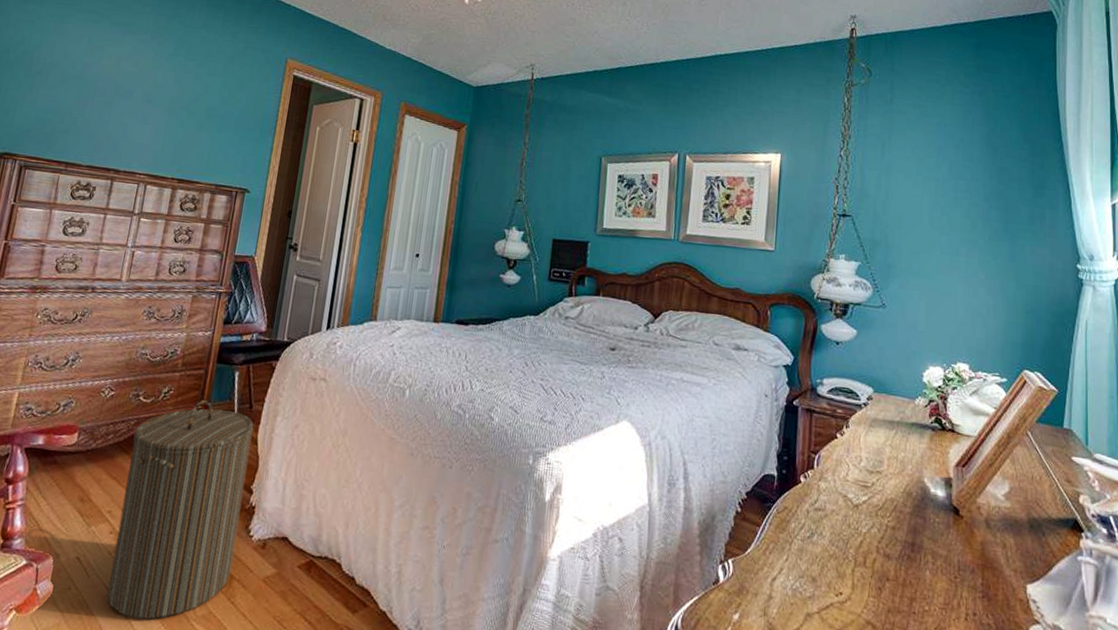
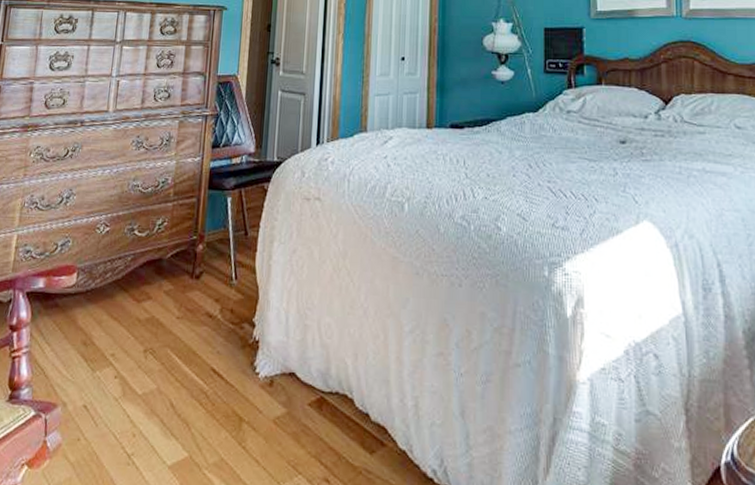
laundry hamper: present [107,400,254,620] -> none [116,230,251,470]

